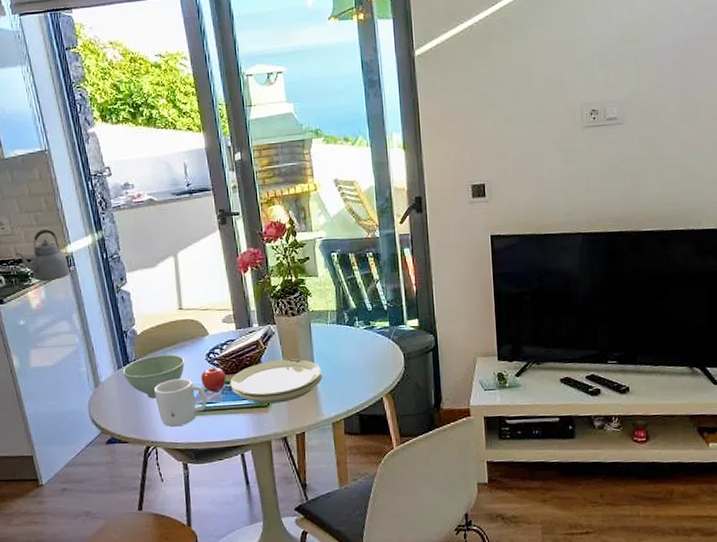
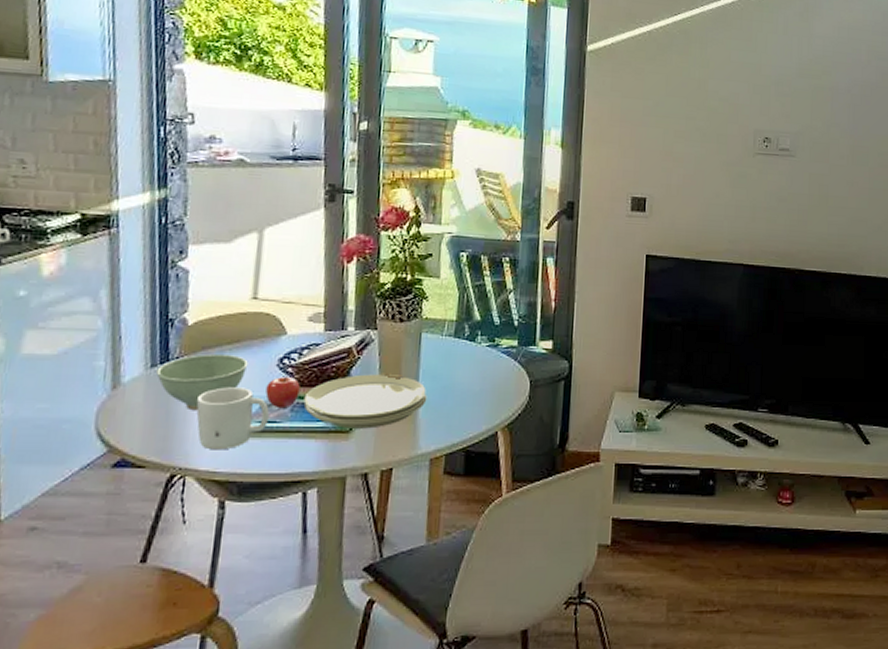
kettle: present [15,229,70,282] -> none [34,177,110,244]

